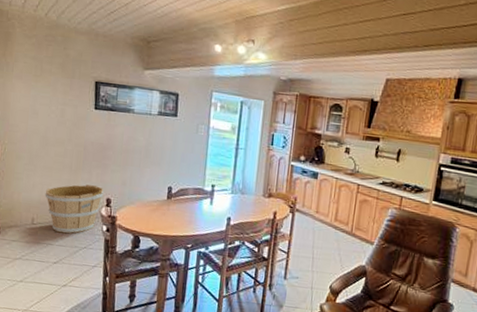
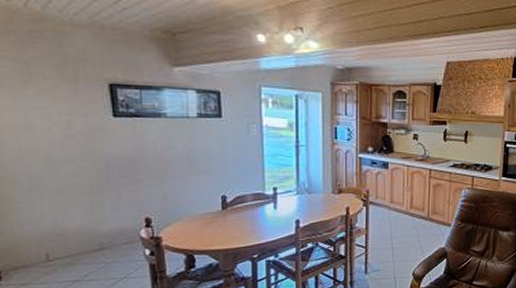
wooden bucket: present [45,184,104,234] -> none [59,205,141,266]

